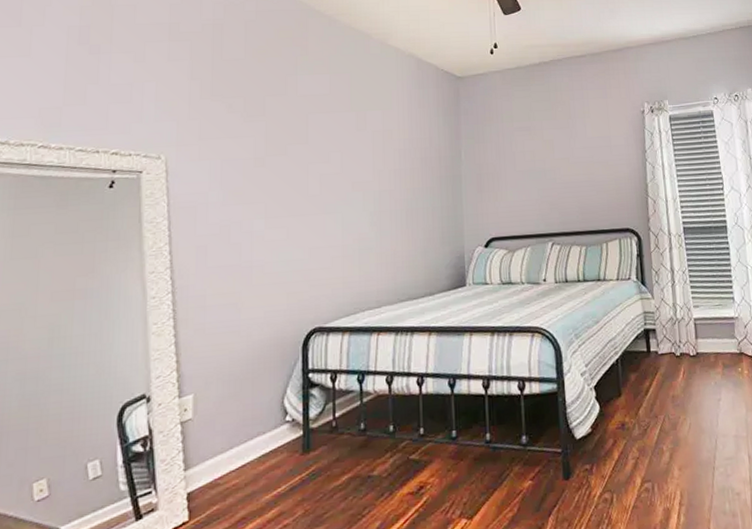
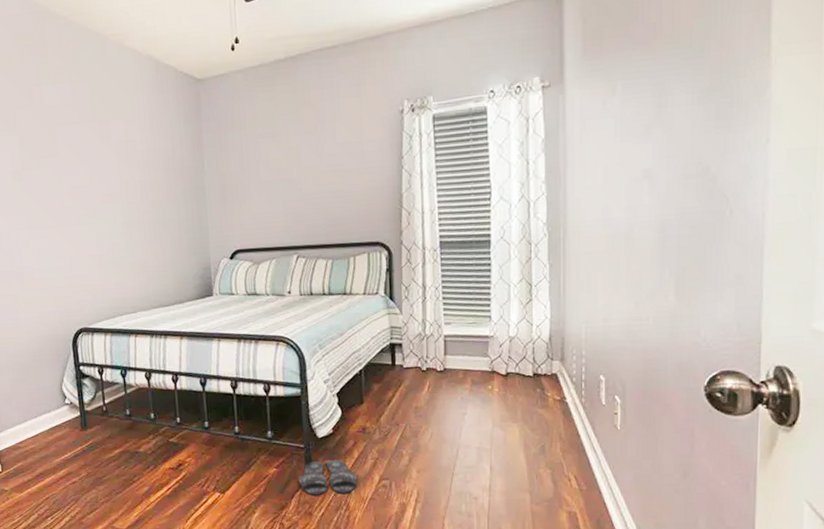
slippers: none [556,463,619,511] -> present [298,459,358,496]

